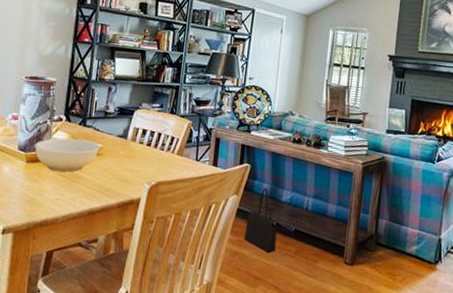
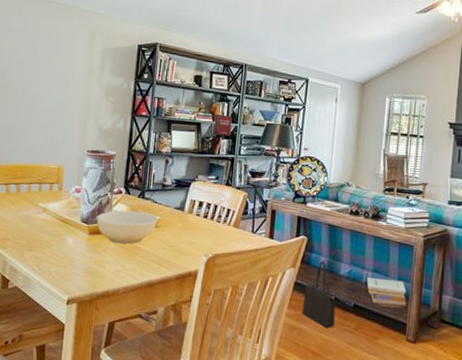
books: none [154,42,178,65] -> present [209,114,232,136]
books: none [307,203,345,234] -> present [367,277,407,310]

